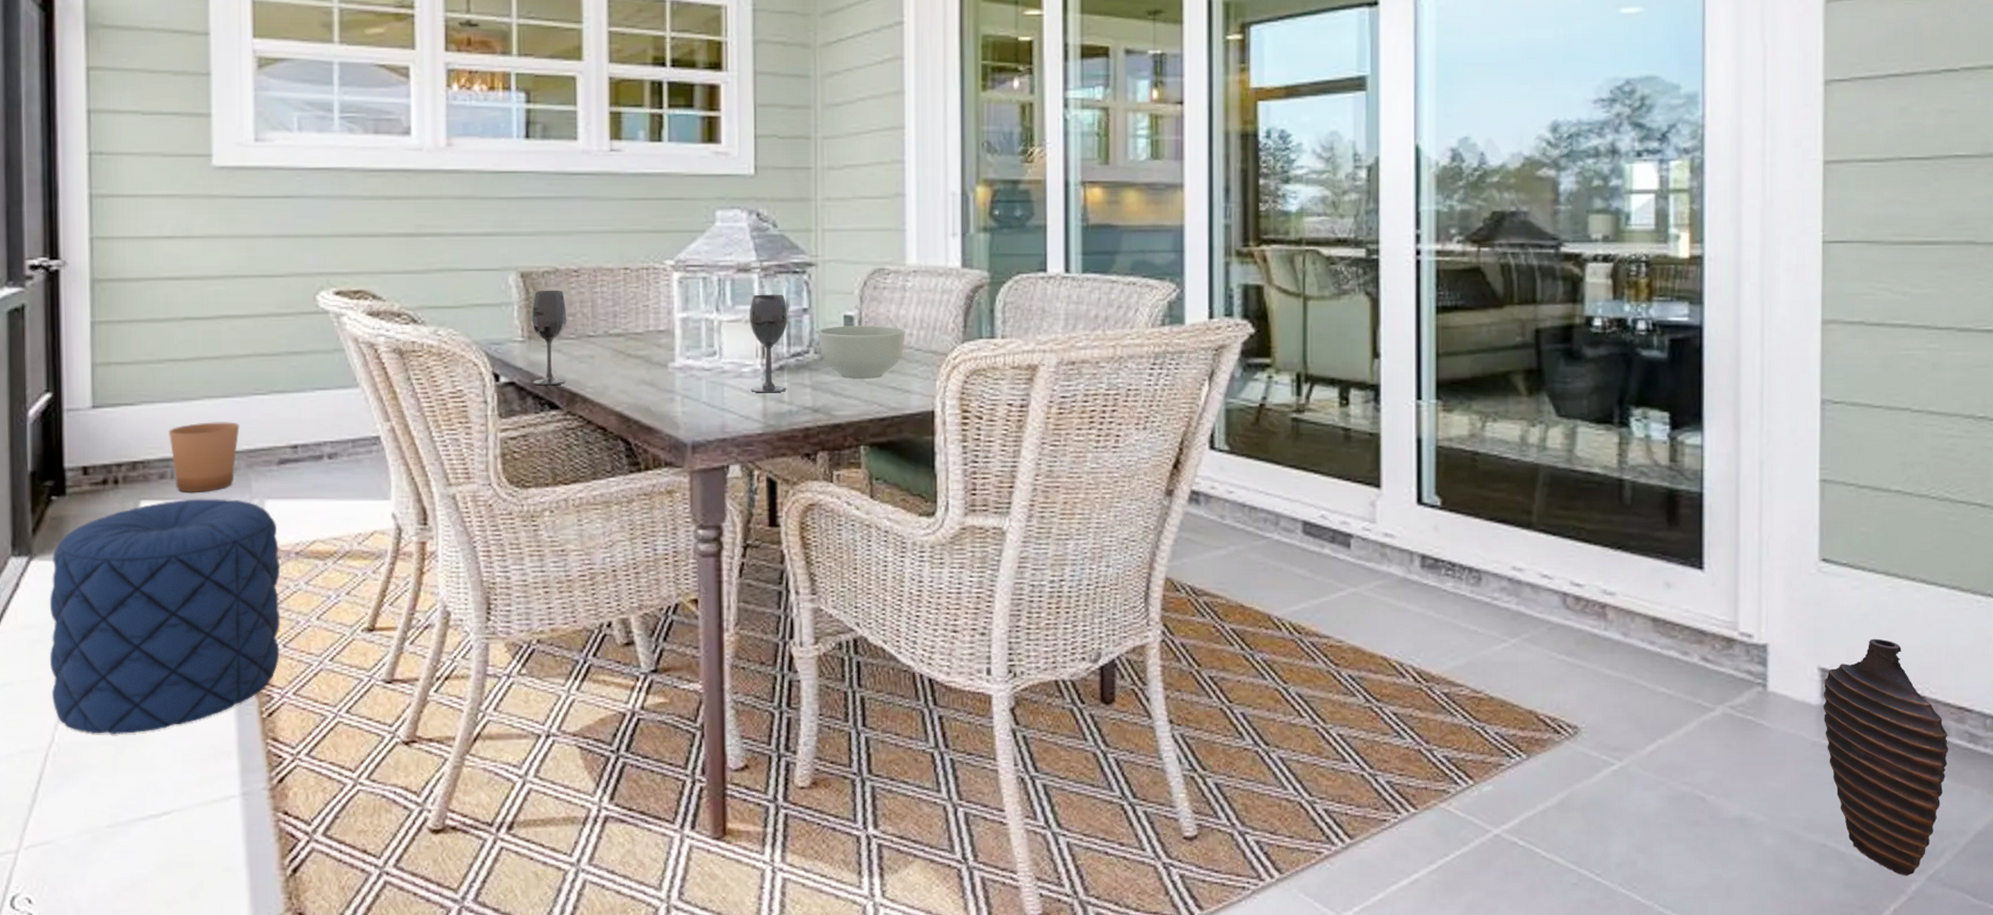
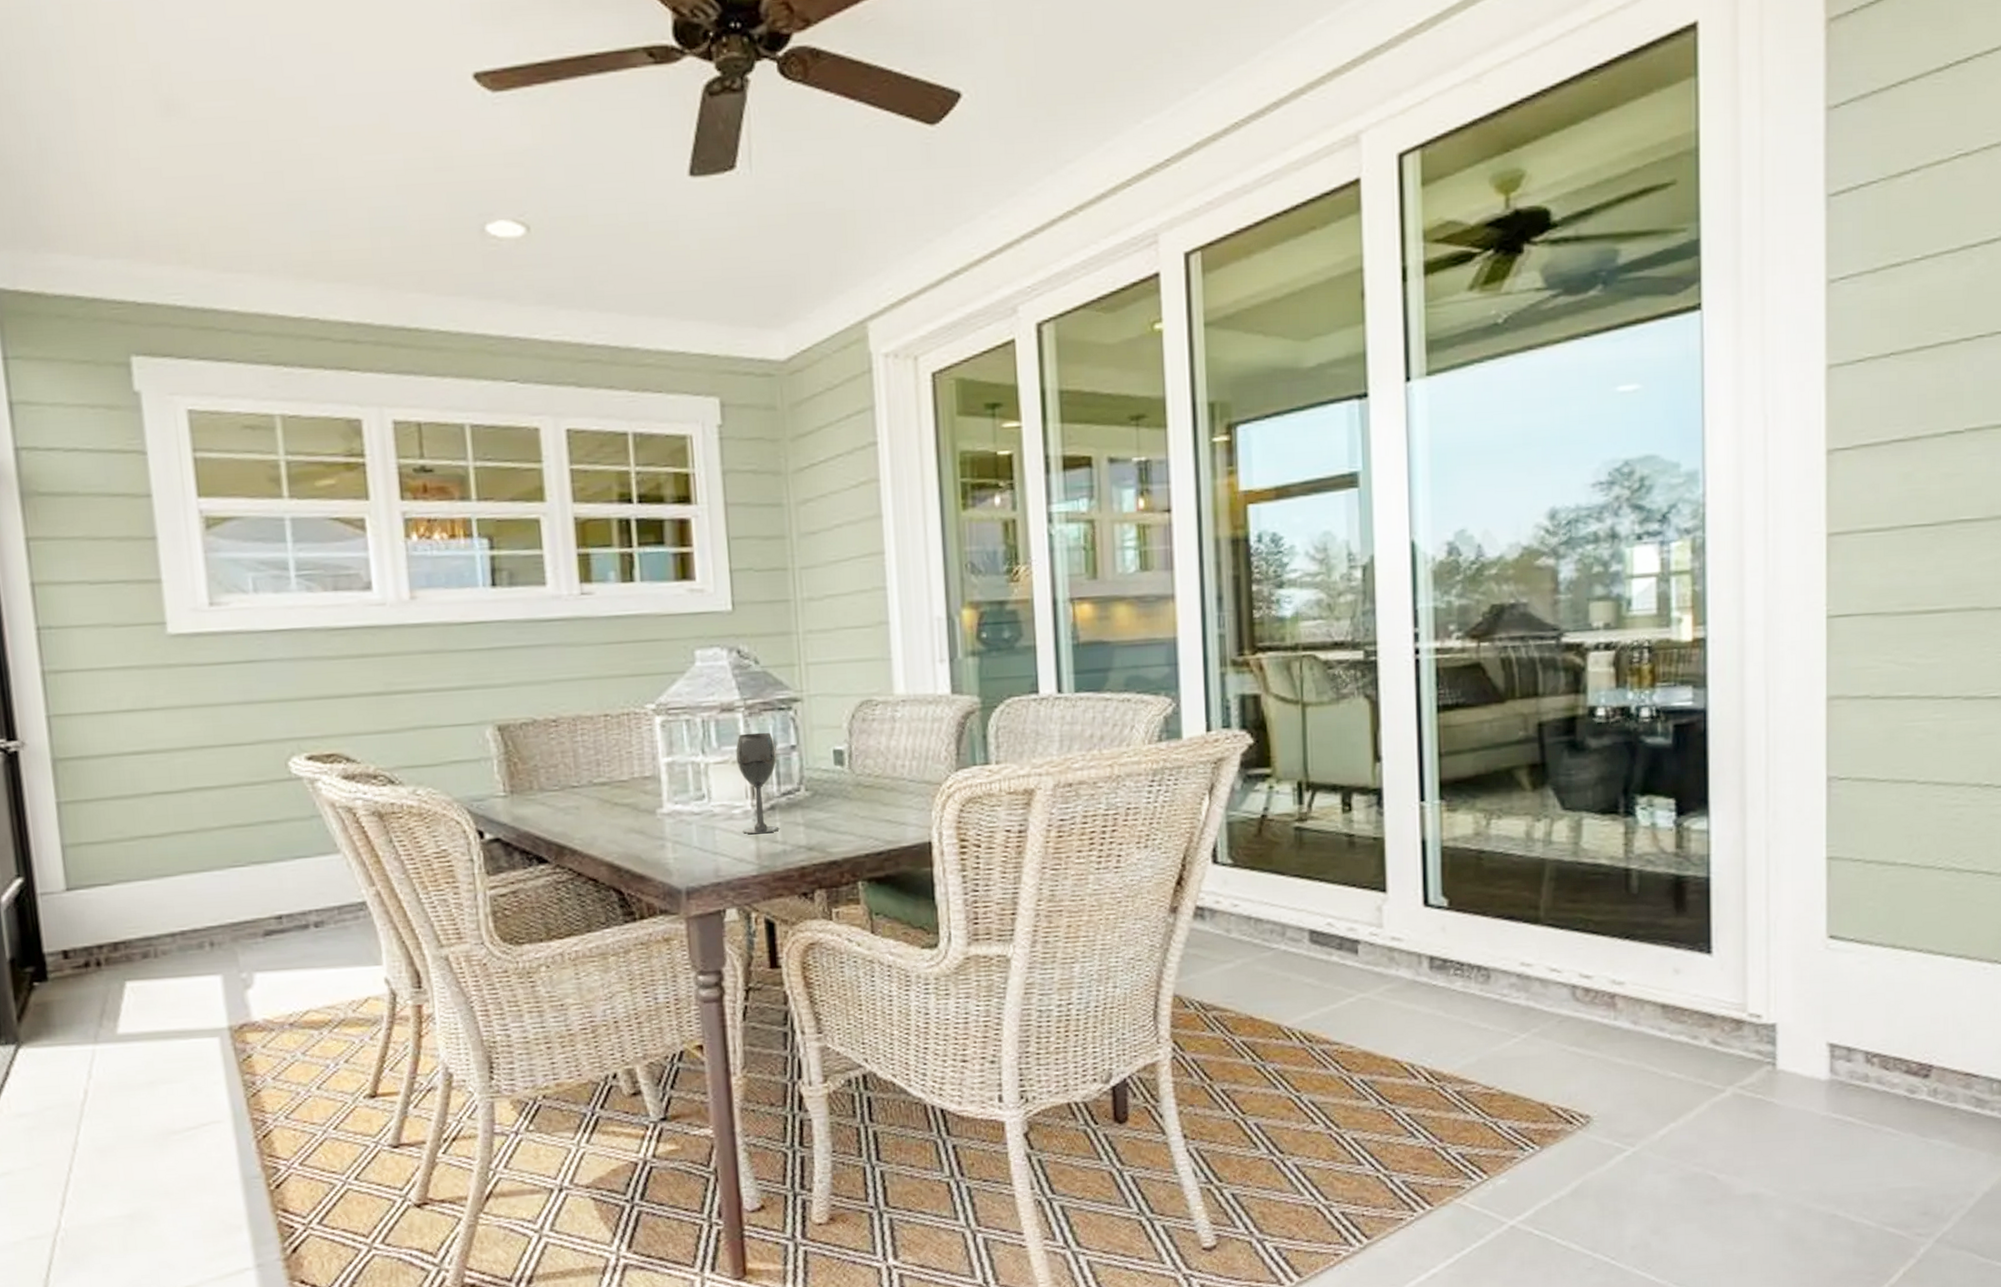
pouf: present [49,498,281,734] -> none [40,973,282,1217]
planter: present [168,422,240,494] -> none [147,896,221,971]
wine glass: present [530,290,567,386] -> none [510,741,553,841]
bowl: present [818,325,906,379] -> none [807,758,898,815]
decorative vase: present [1823,638,1949,876] -> none [1832,1011,1956,1240]

